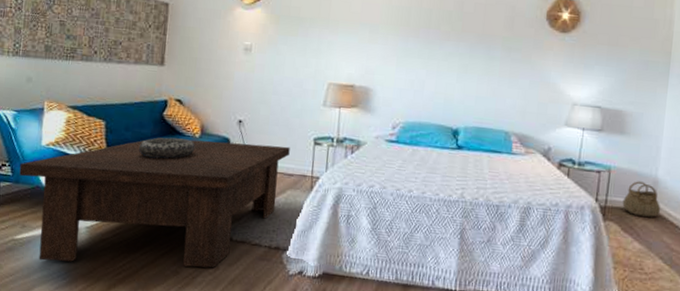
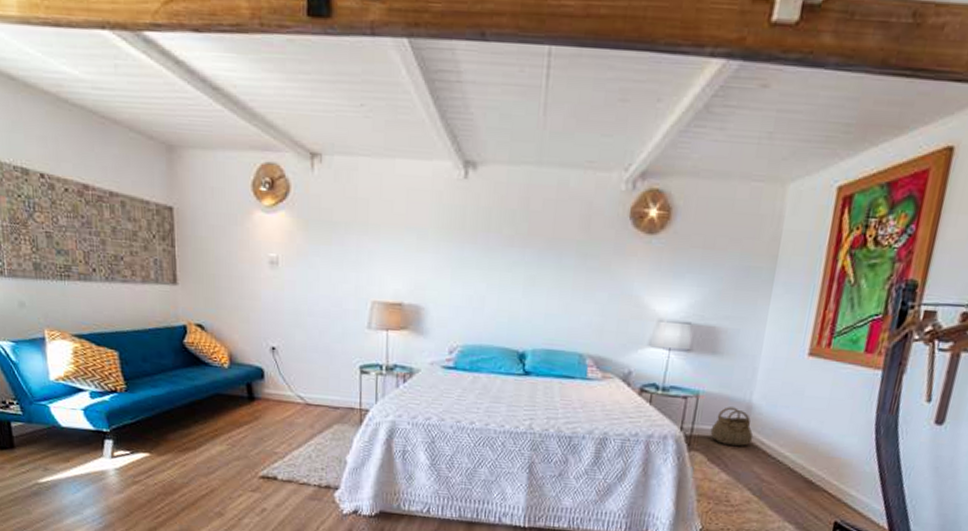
coffee table: present [19,137,290,268] -> none [29,368,333,509]
decorative bowl: present [138,137,195,159] -> none [160,368,225,393]

